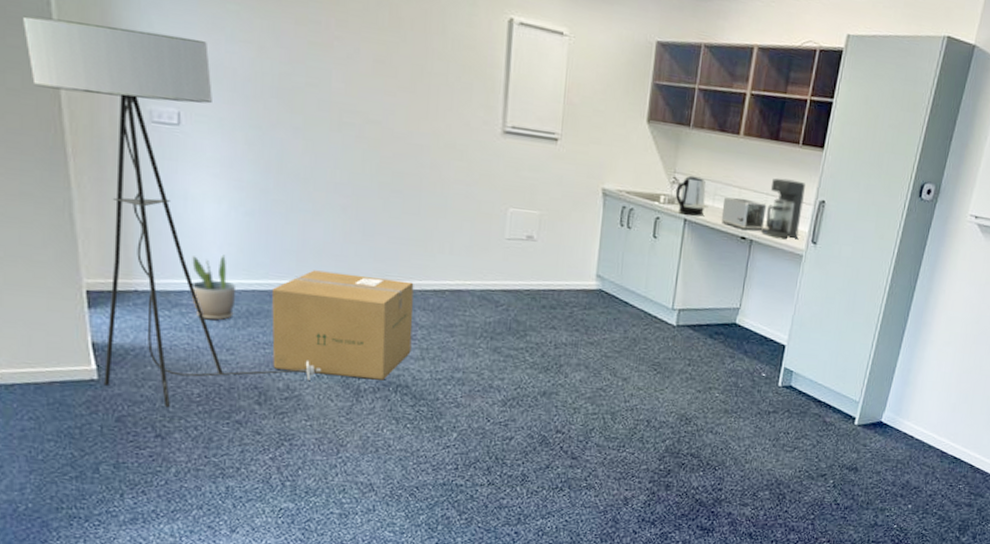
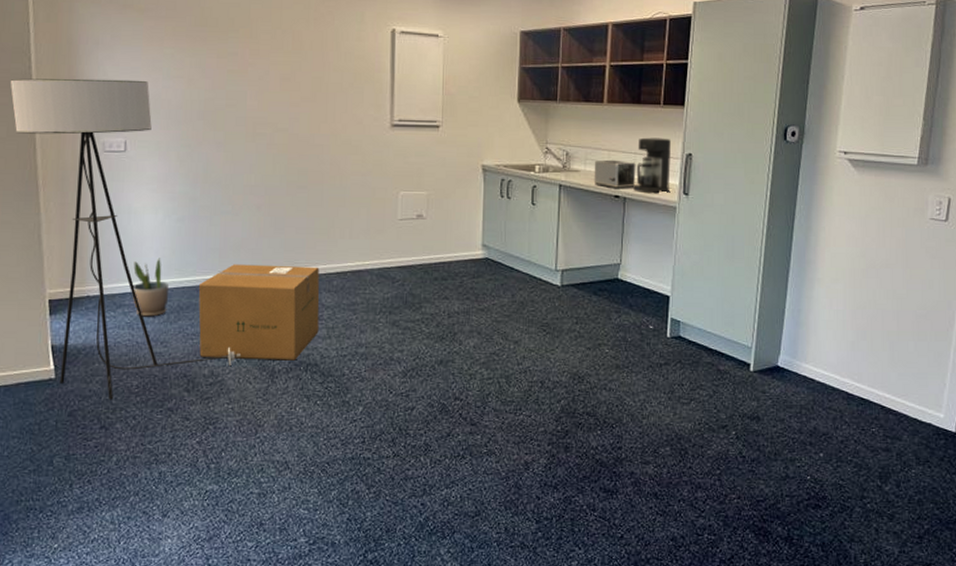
kettle: present [675,175,706,217] -> none [549,144,577,181]

